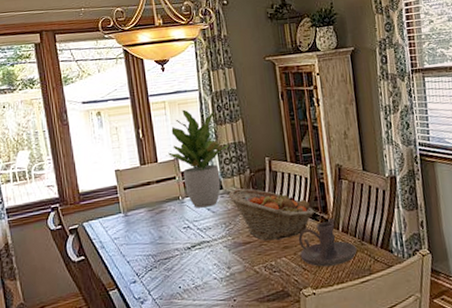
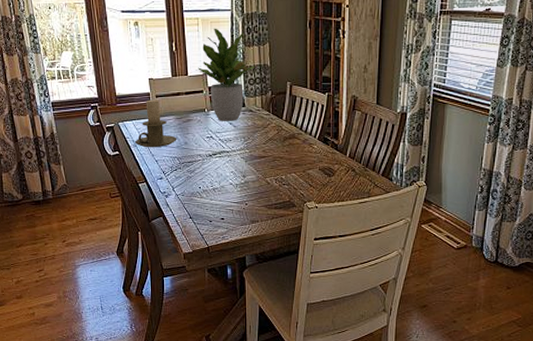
candle holder: none [102,192,150,248] -> present [134,99,177,148]
fruit basket: present [228,188,314,241] -> none [250,108,326,157]
candle holder: present [298,221,357,267] -> none [308,147,360,186]

